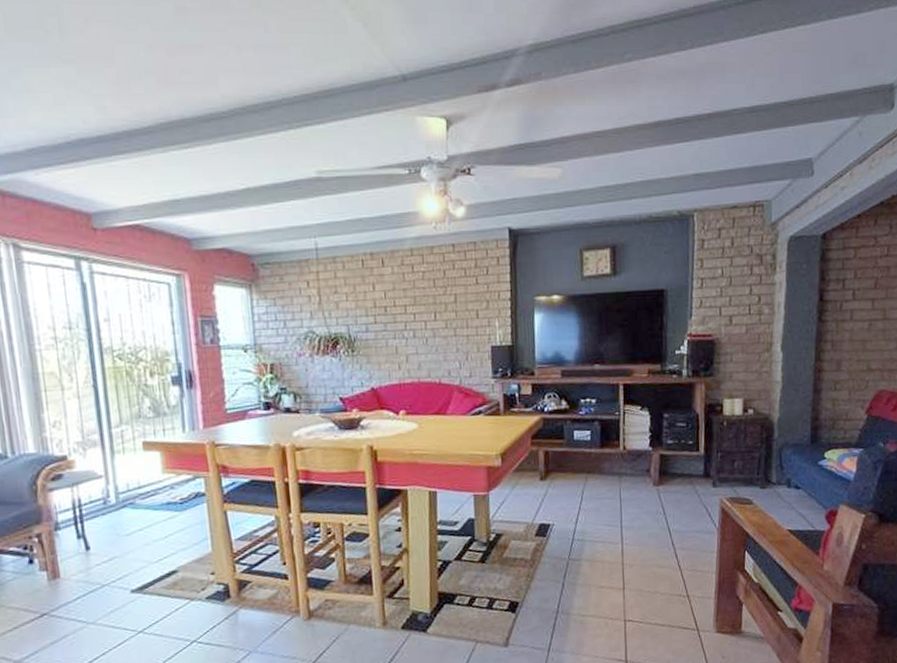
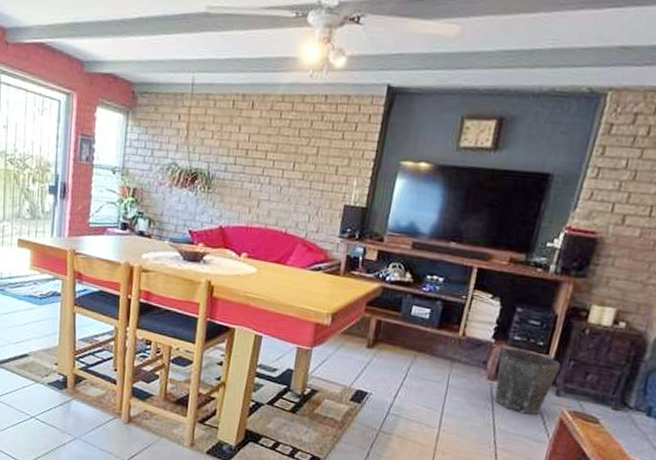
waste bin: none [658,451,711,511] -> present [495,347,561,415]

